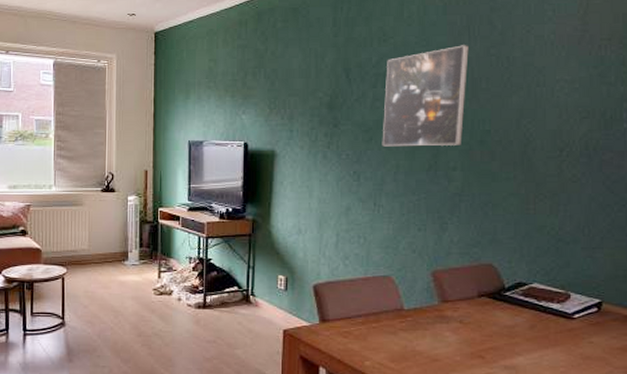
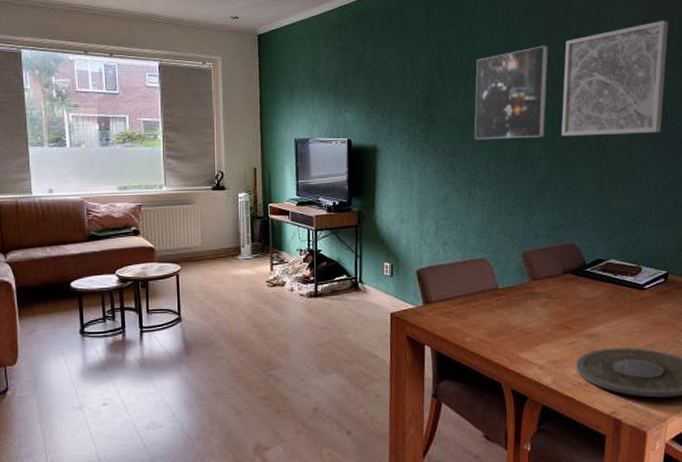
wall art: none [480,17,611,145] -> present [561,20,669,137]

